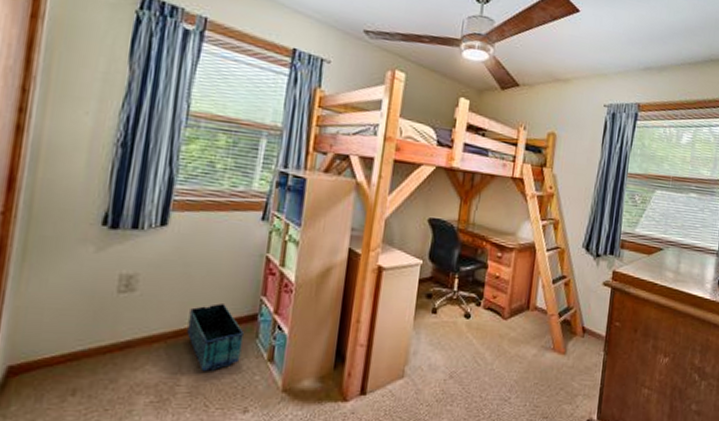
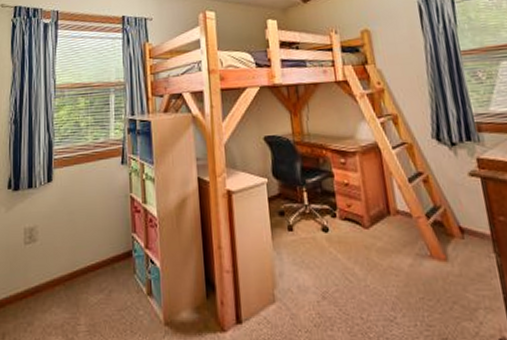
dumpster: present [187,303,244,371] -> none [78,244,124,309]

